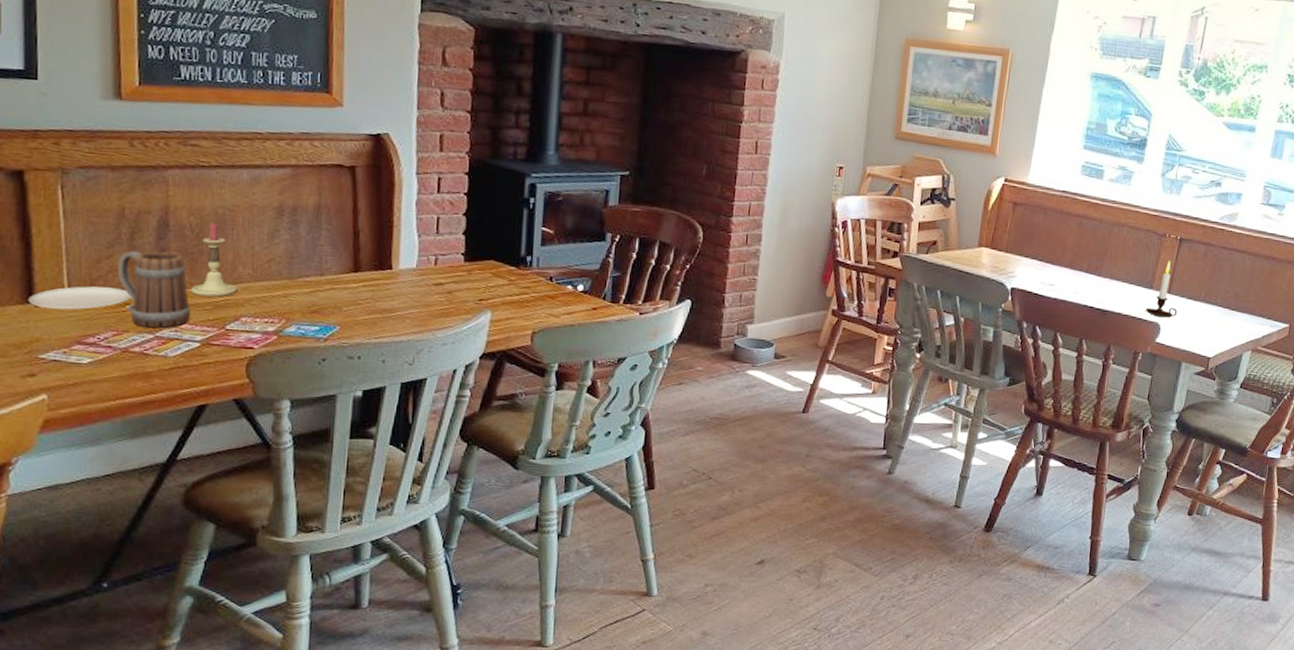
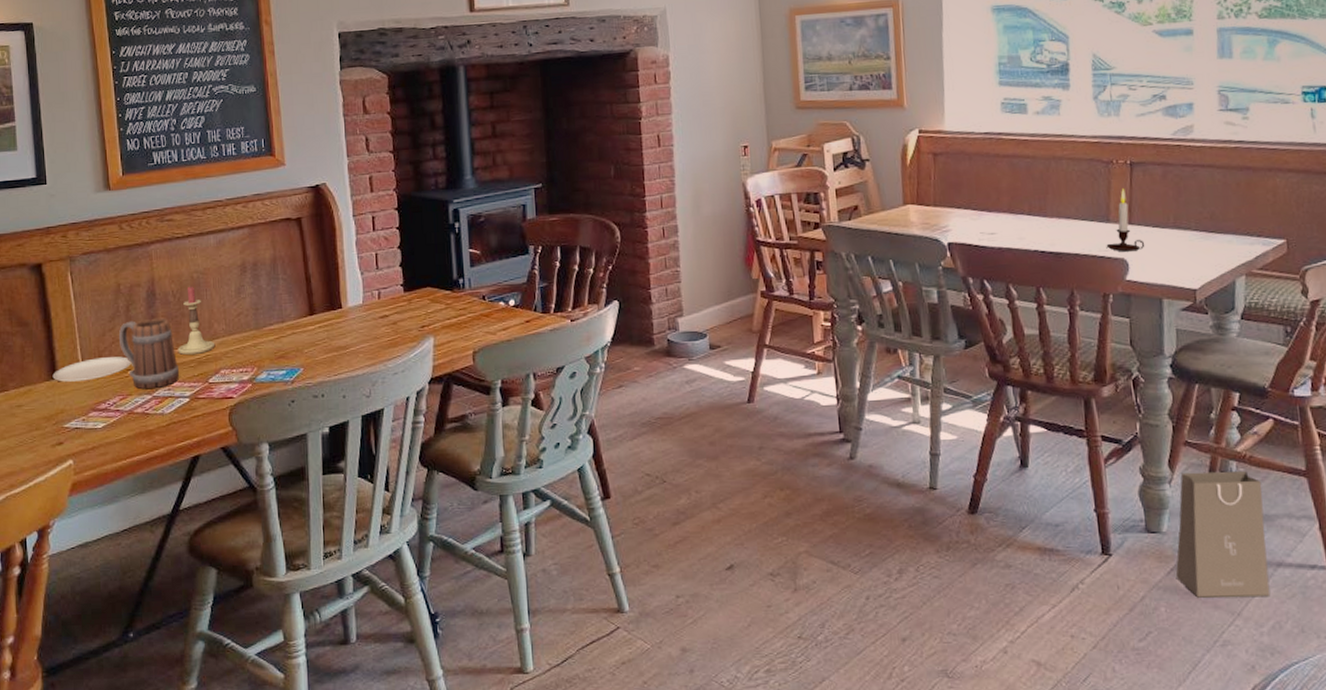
shopping bag: none [1144,512,1227,619] -> present [1175,471,1271,598]

